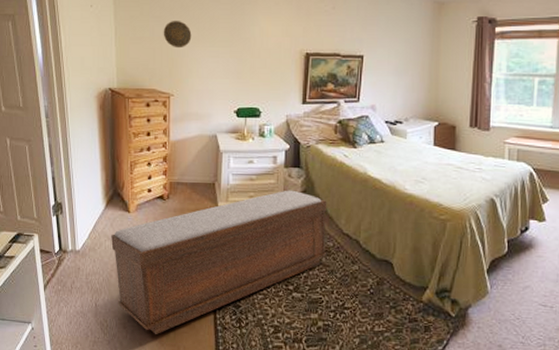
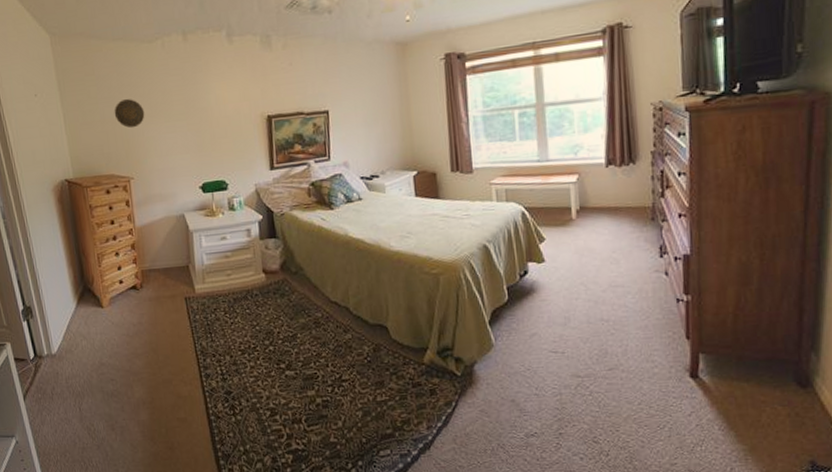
bench: present [111,190,327,334] -> none [87,262,317,433]

